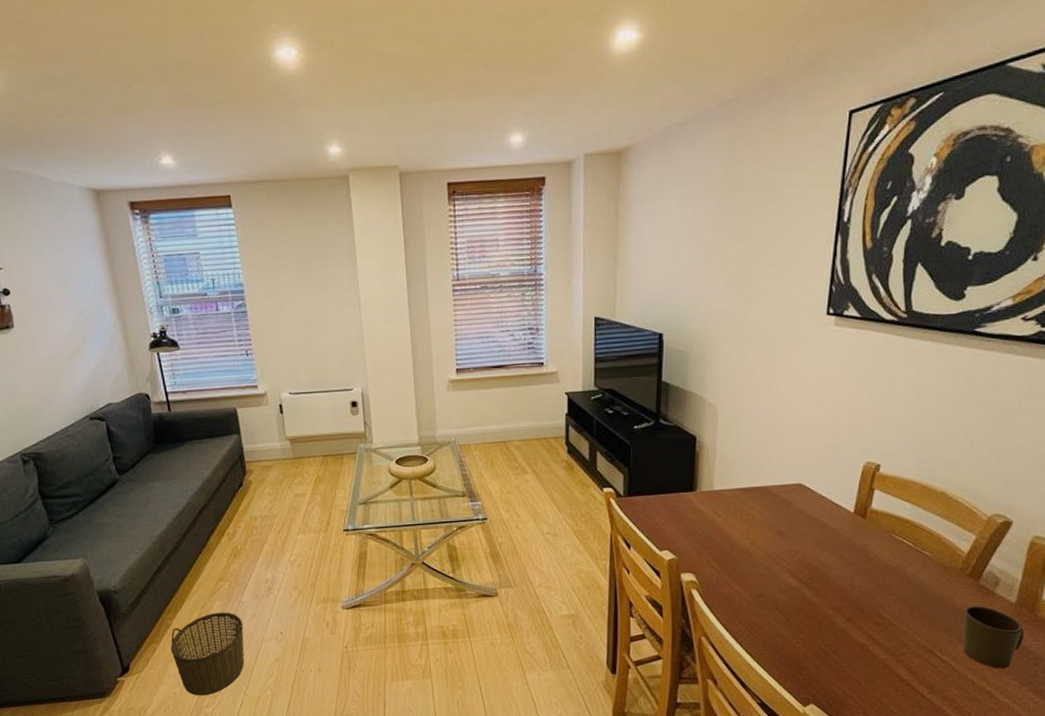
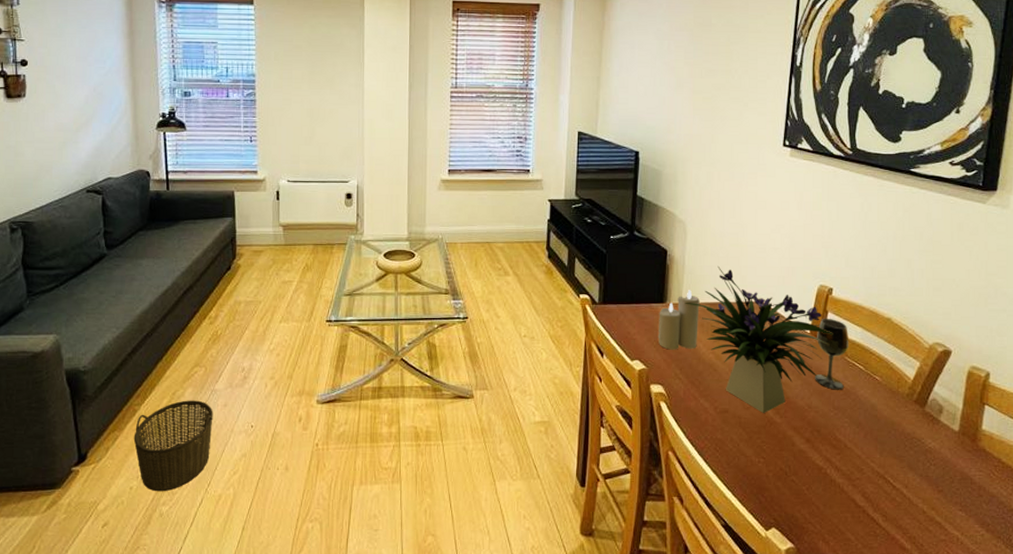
candle: none [687,476,733,538] -> present [657,290,700,350]
flower arrangement: none [716,449,879,596] -> present [685,265,832,414]
wine glass: none [858,495,898,569] -> present [815,318,850,390]
mug: present [962,606,1025,669] -> none [912,433,968,499]

